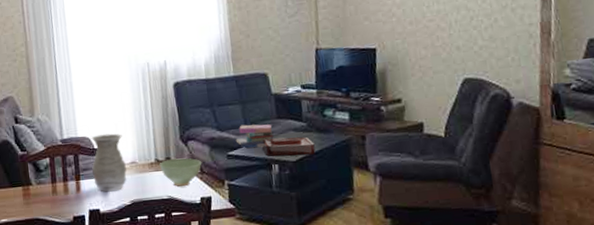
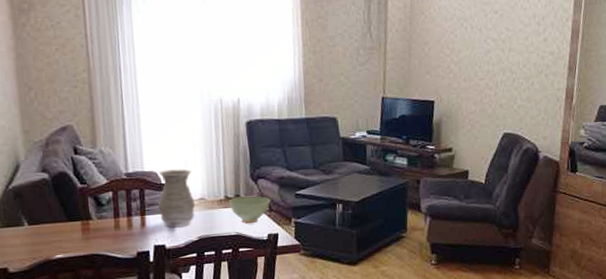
books: present [235,124,274,148] -> none [304,165,340,188]
decorative tray: present [262,136,316,156] -> none [328,179,376,197]

